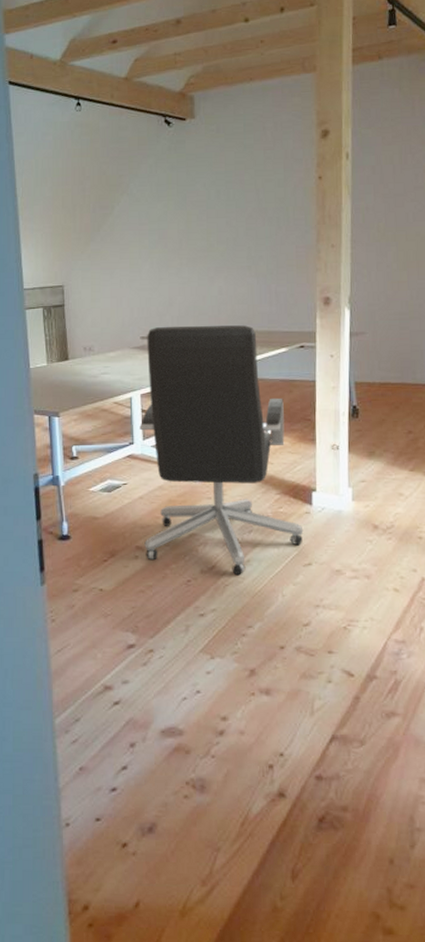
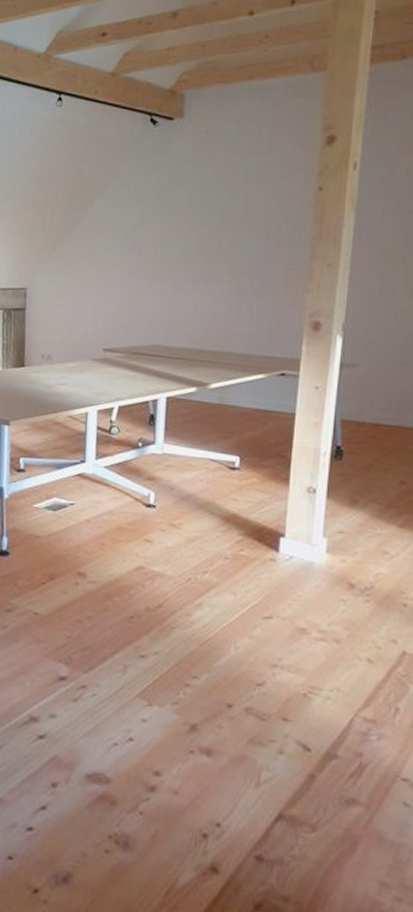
office chair: present [139,325,304,576] -> none [87,339,266,619]

